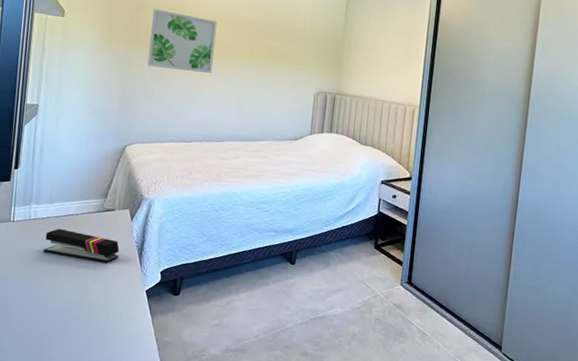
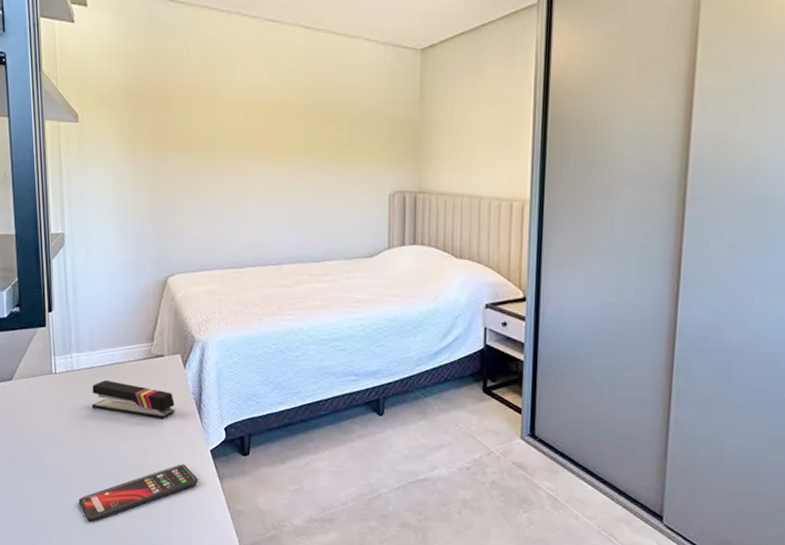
smartphone: none [18,302,132,352] -> present [78,464,198,522]
wall art: present [147,8,218,73] -> none [179,100,259,178]

